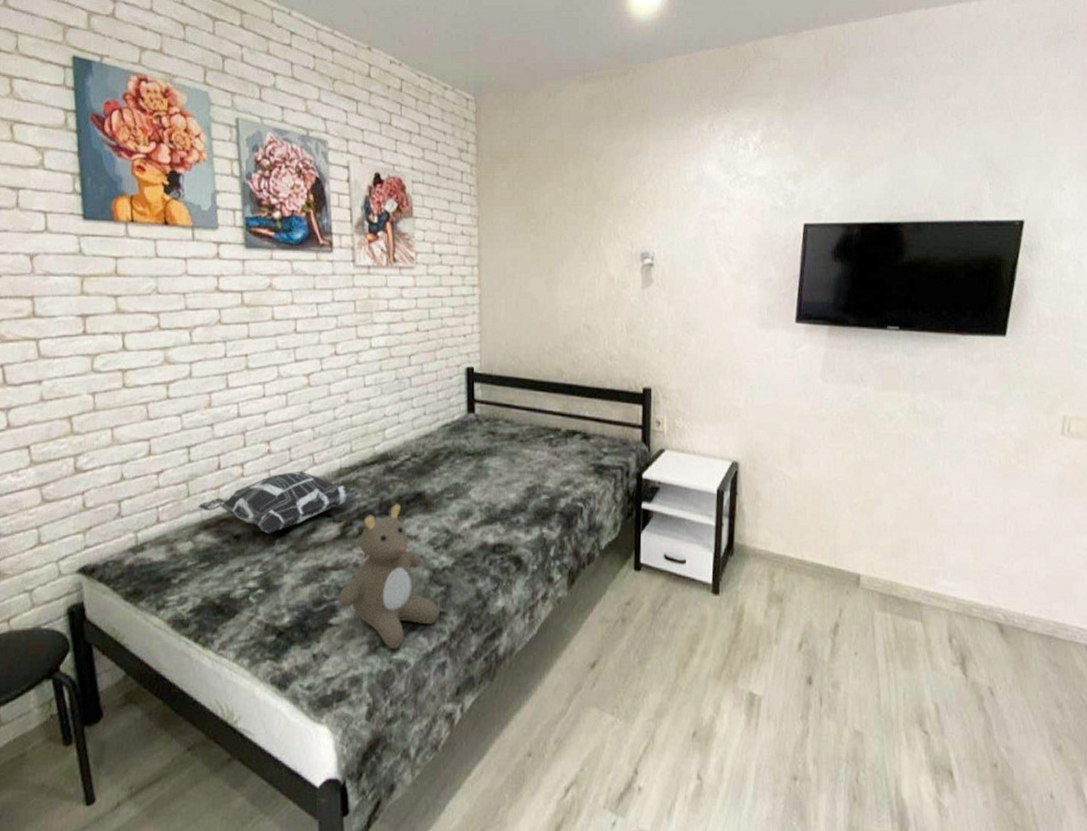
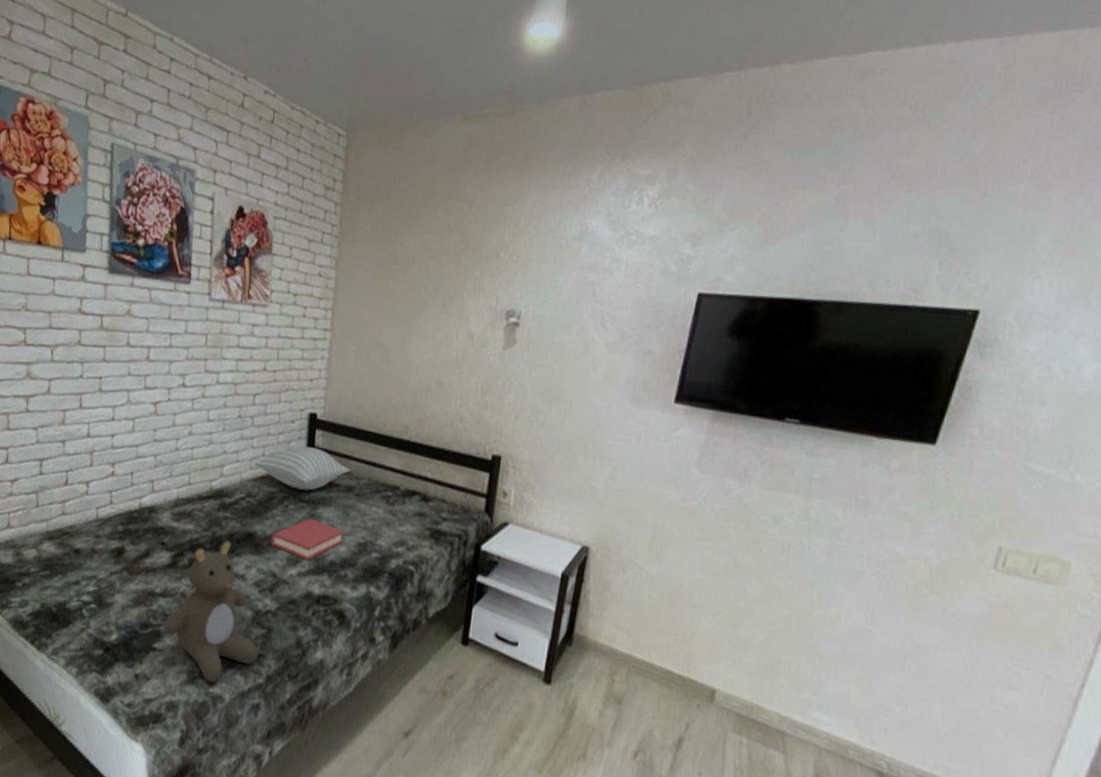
decorative pillow: present [198,472,361,534] -> none [44,495,194,553]
pillow: none [416,401,512,443] -> present [254,446,350,491]
hardback book: none [441,470,512,511] -> present [271,518,344,560]

